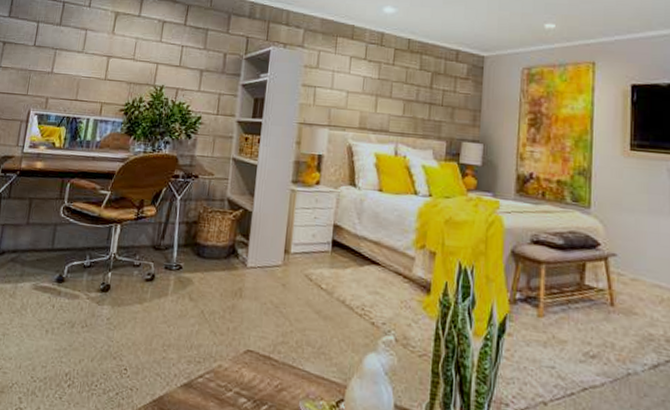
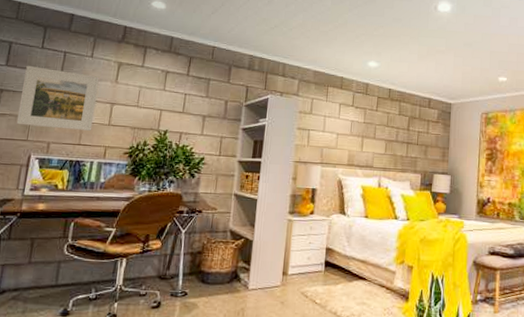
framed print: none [17,16,97,86] -> present [16,65,100,131]

